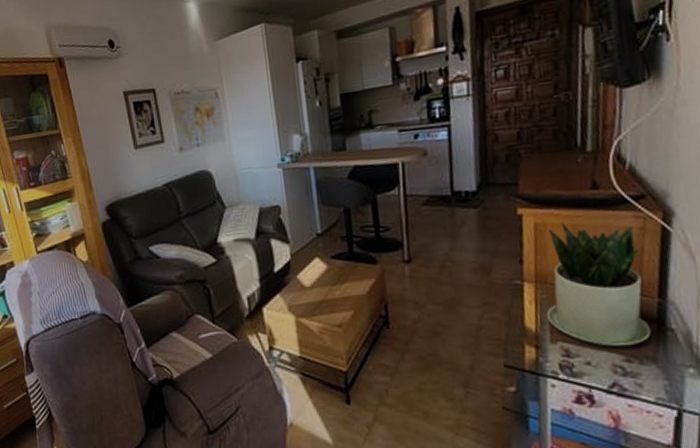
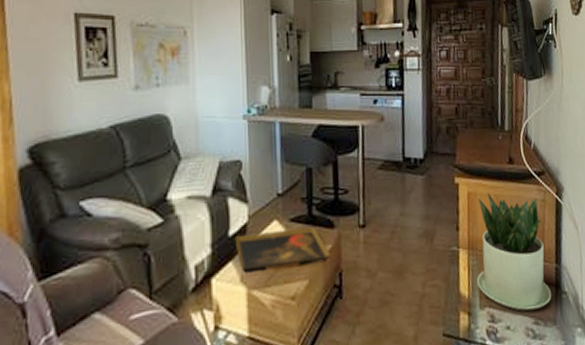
decorative tray: none [280,263,375,303] -> present [234,227,331,272]

